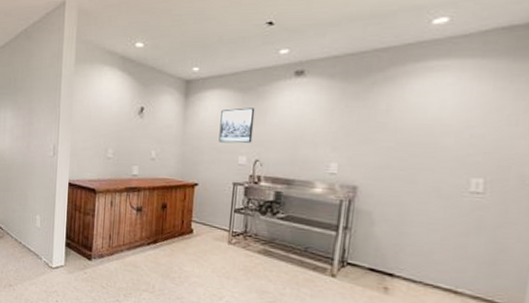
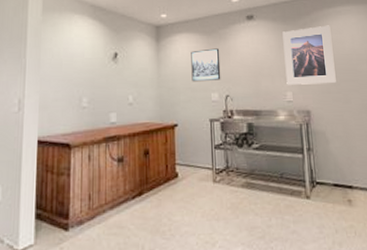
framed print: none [332,85,411,158] -> present [282,25,336,85]

